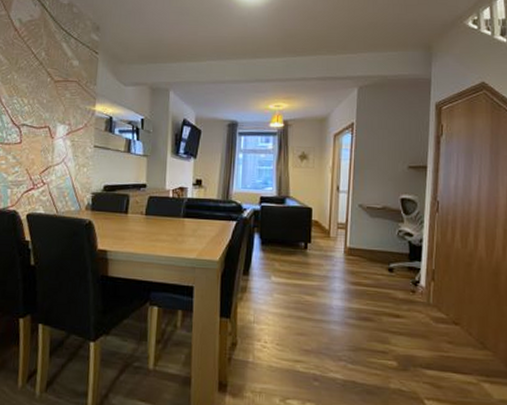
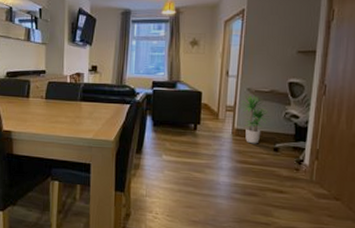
potted plant: none [351,210,384,264] -> present [239,93,271,144]

